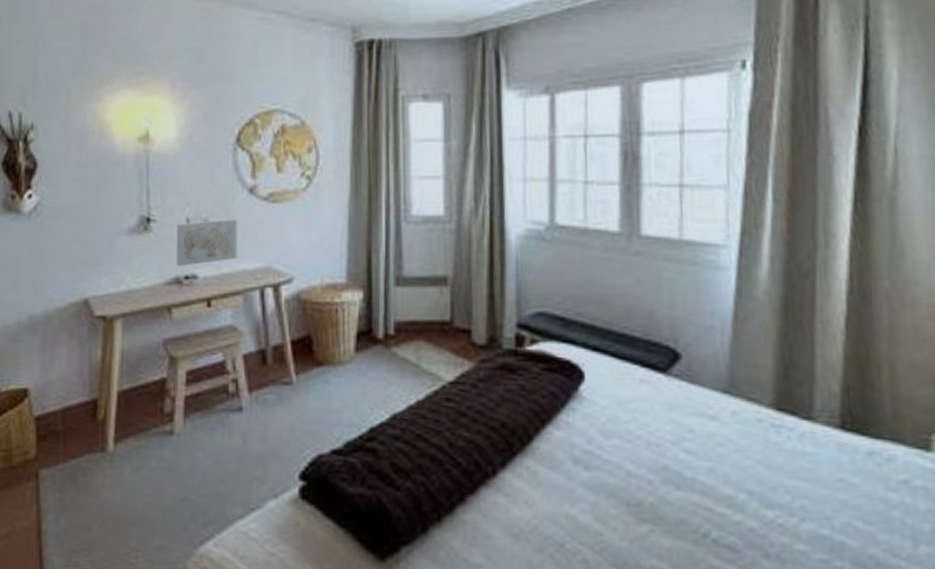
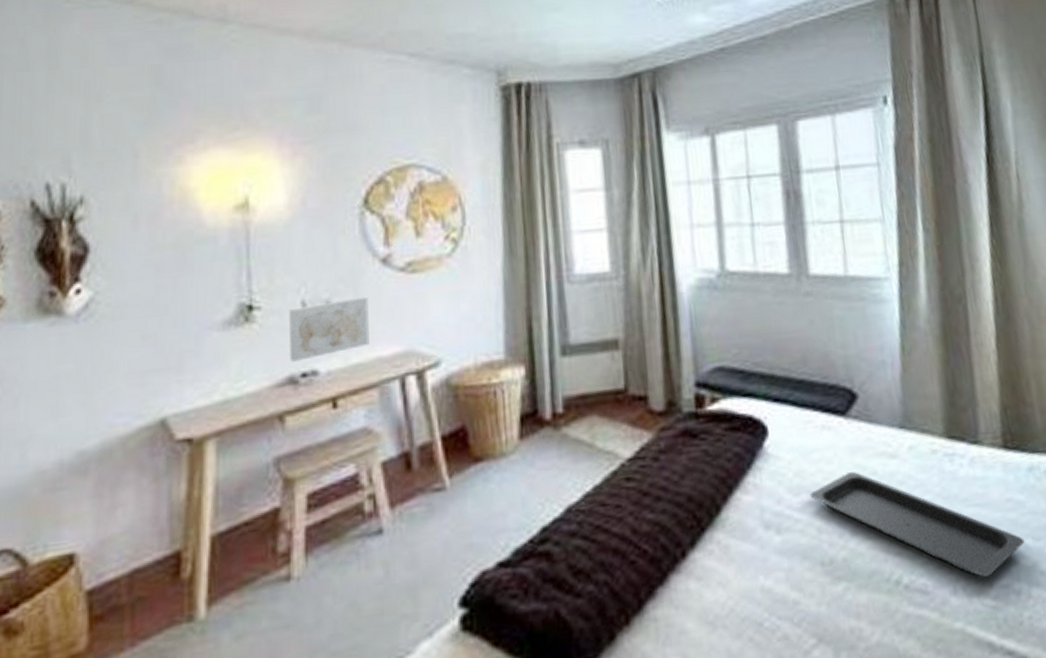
serving tray: none [621,425,854,549] -> present [809,471,1025,577]

